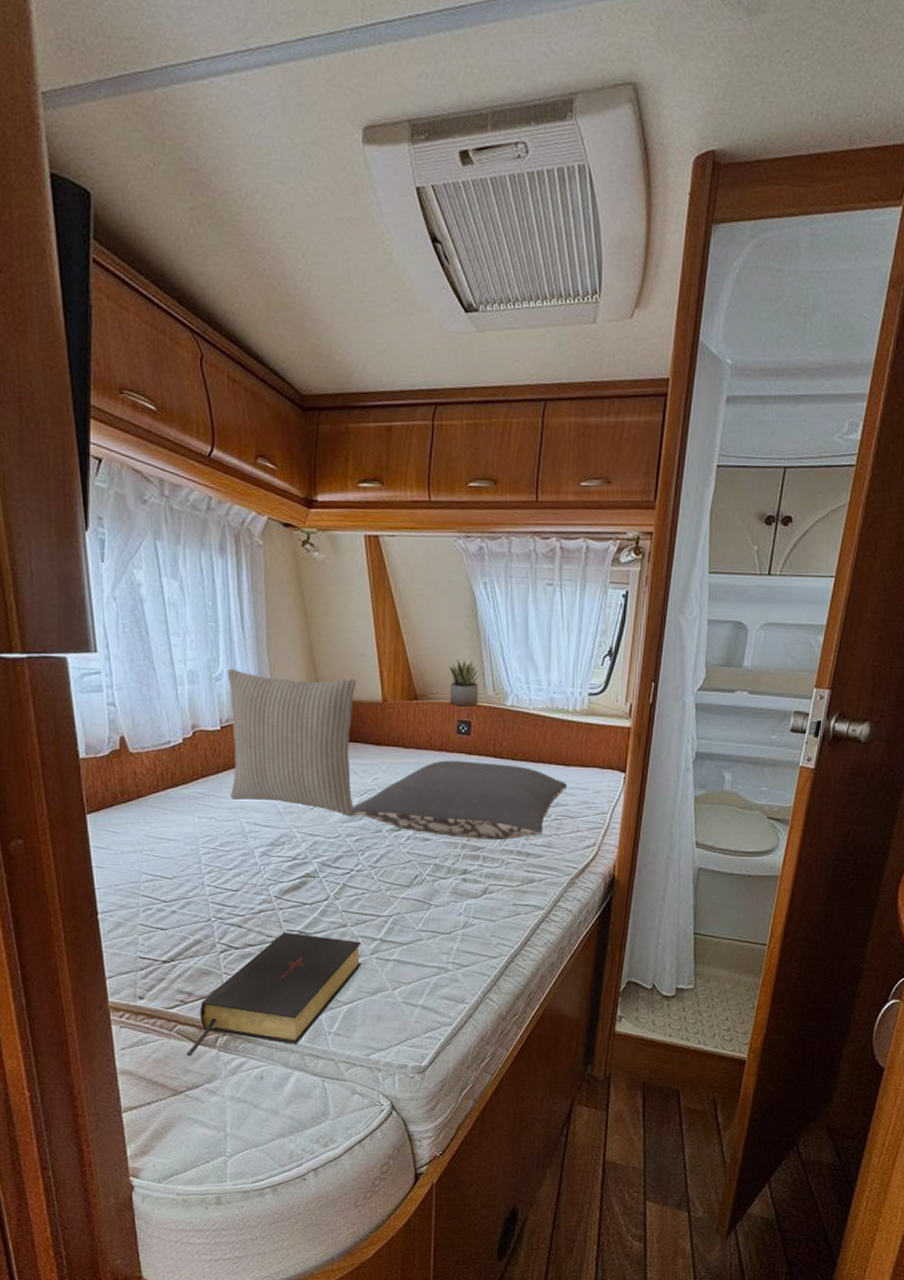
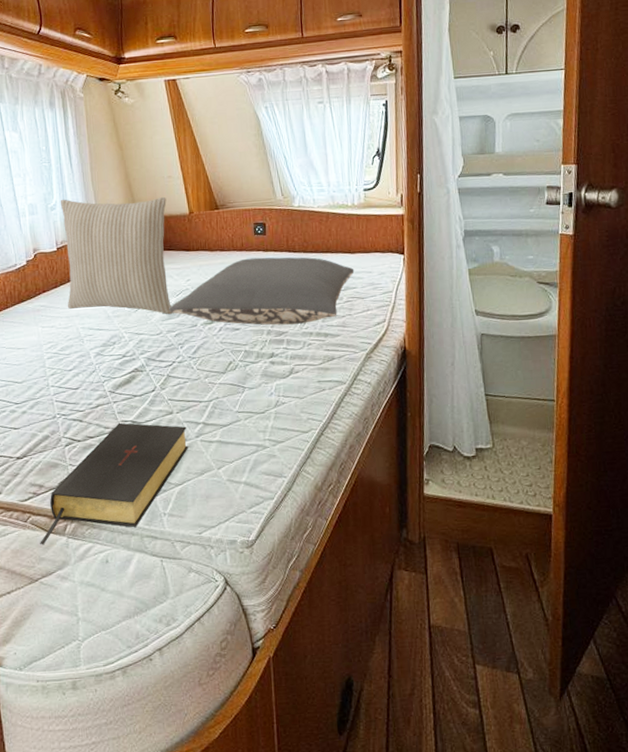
succulent plant: present [448,660,479,707] -> none [242,171,270,211]

